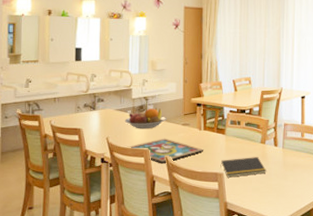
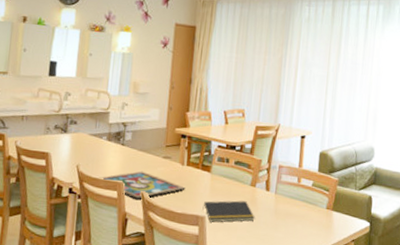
fruit bowl: present [124,107,167,129] -> none [98,135,146,160]

